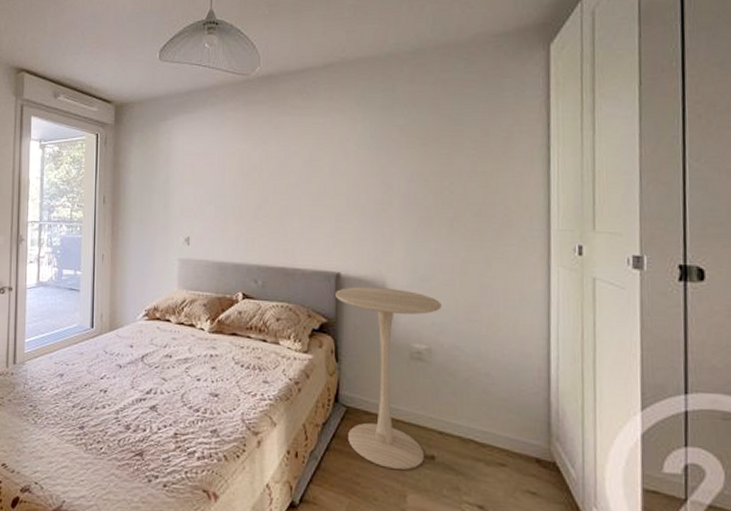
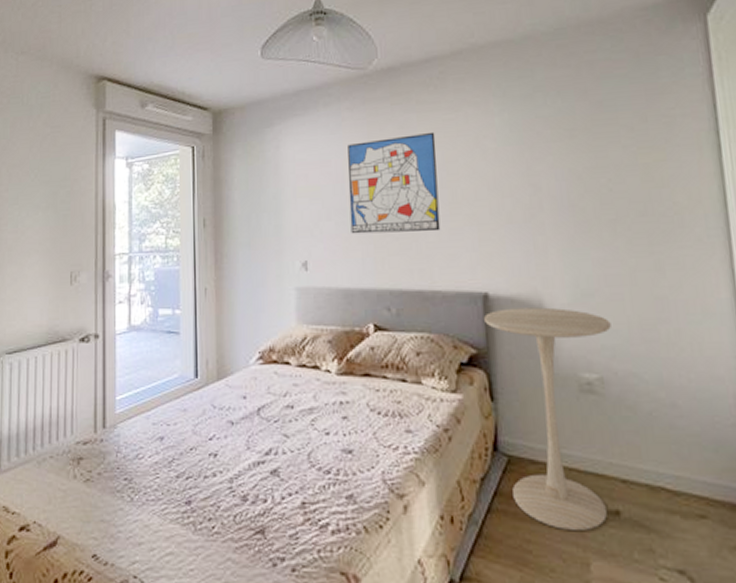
wall art: none [228,133,305,219] -> present [348,131,441,234]

